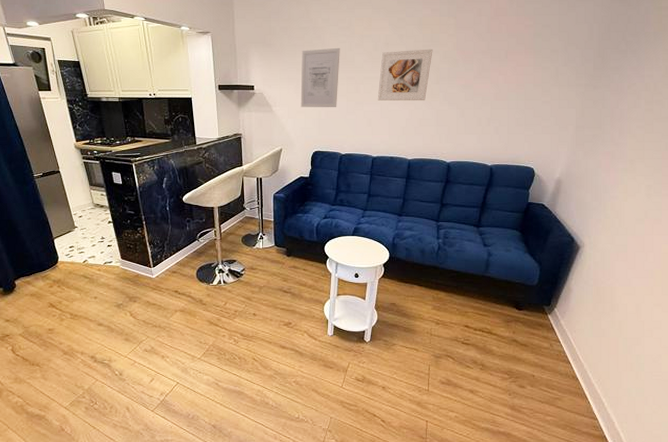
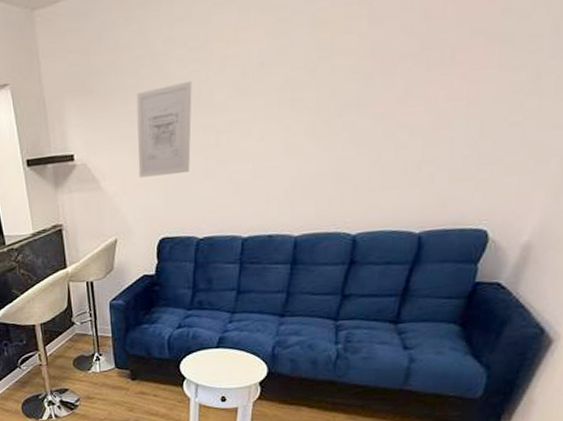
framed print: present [377,49,433,101] -> none [248,62,333,155]

